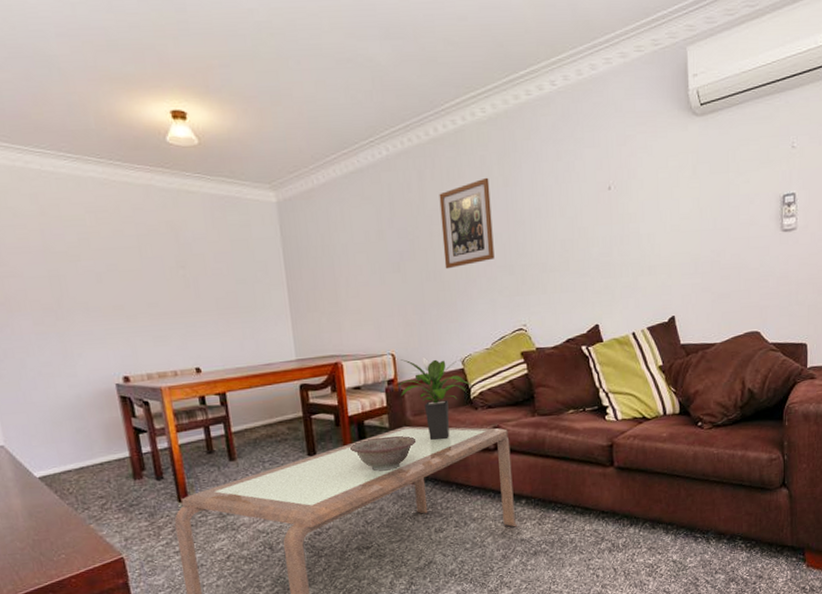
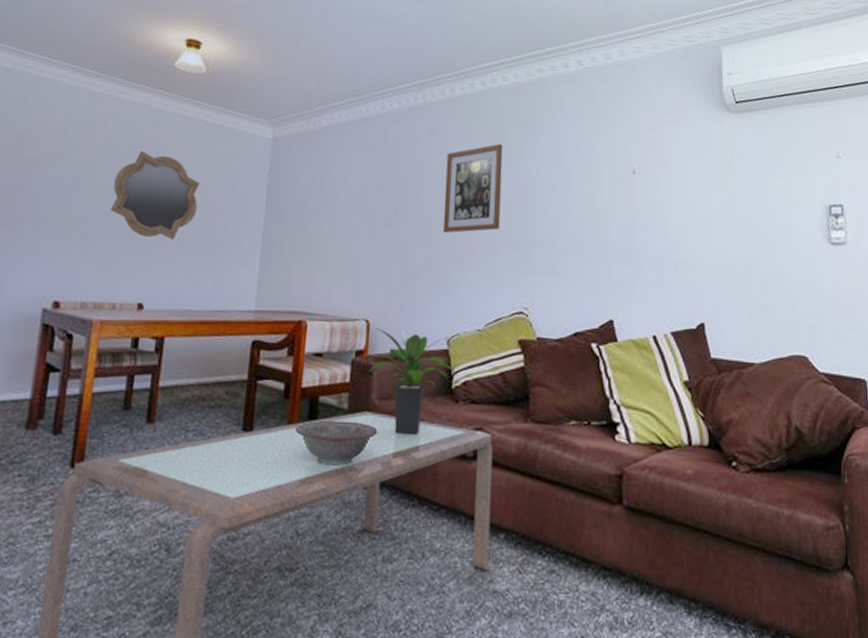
mirror: none [143,231,225,310] -> present [110,151,199,240]

